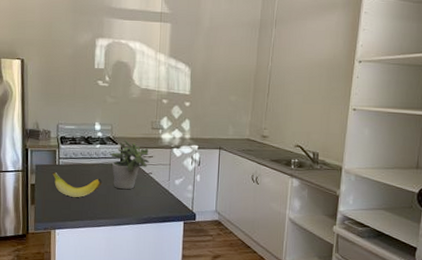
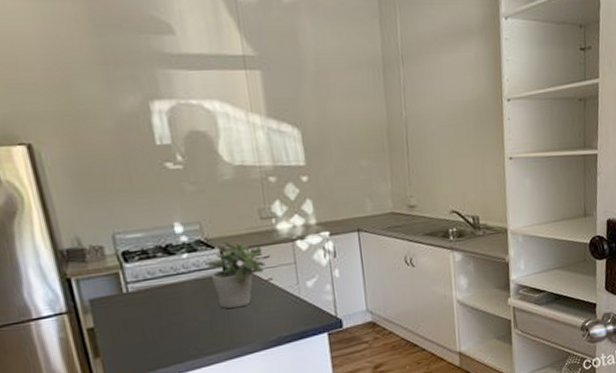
fruit: present [51,171,102,198] -> none [118,300,201,335]

